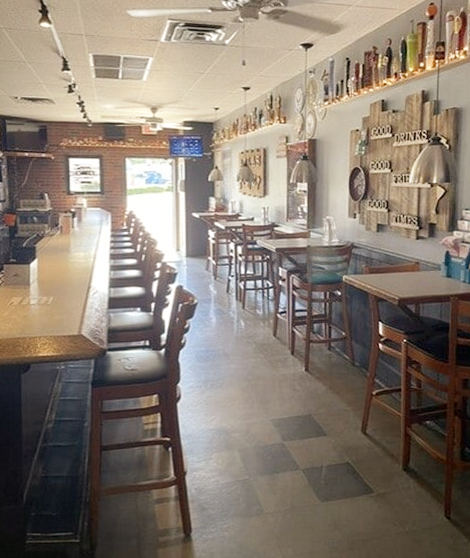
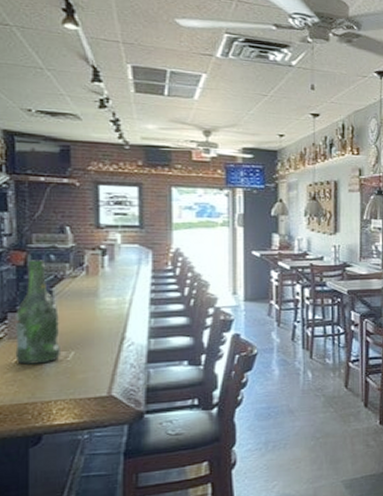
beer bottle: none [9,221,42,307] -> present [15,260,60,365]

